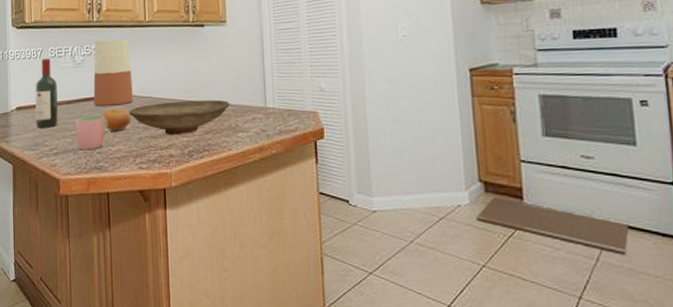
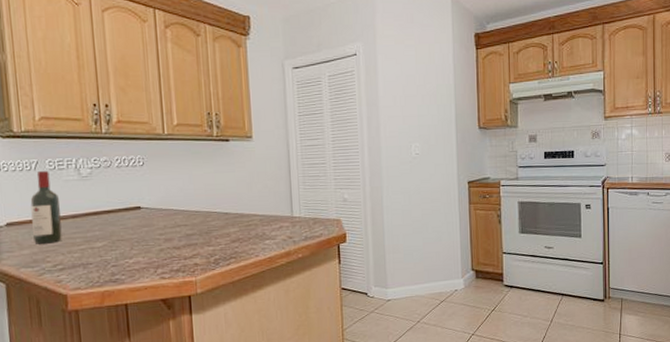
cup: present [75,115,107,150] -> none [83,228,123,265]
vase: present [93,39,133,107] -> none [104,151,152,221]
fruit: present [101,108,131,130] -> none [115,221,151,243]
decorative bowl: present [129,99,230,136] -> none [147,210,257,246]
door mat: present [477,197,629,256] -> none [469,281,573,316]

